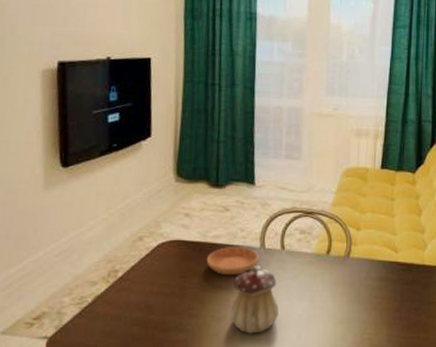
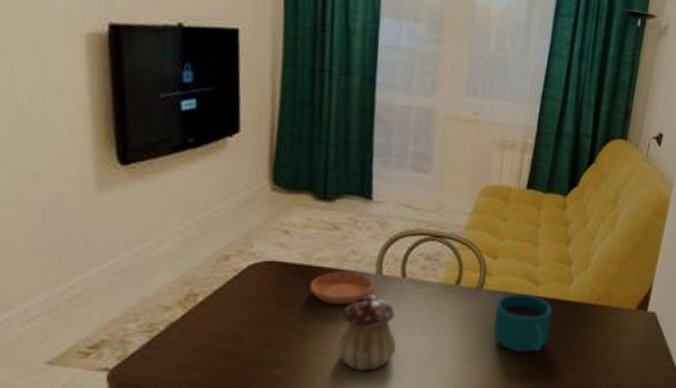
cup: none [361,260,411,314] -> present [493,294,552,353]

